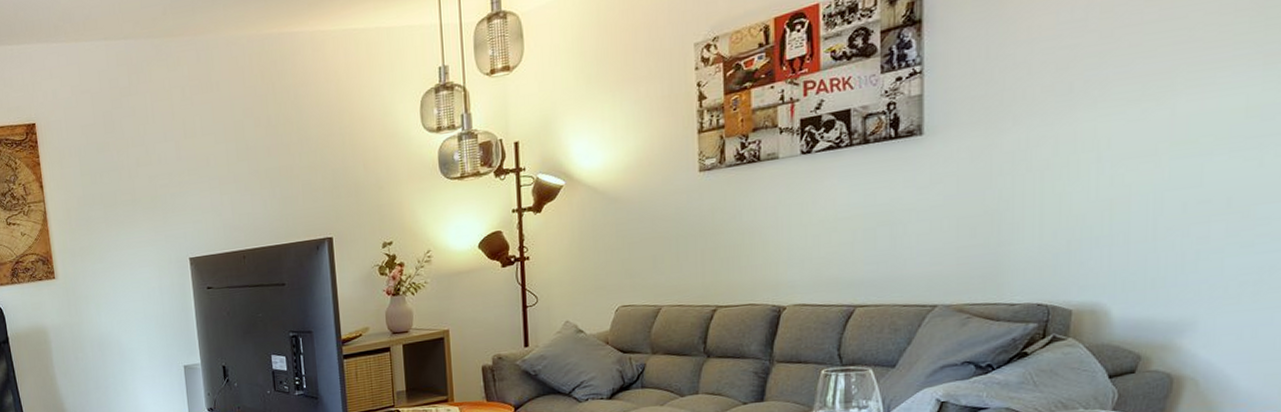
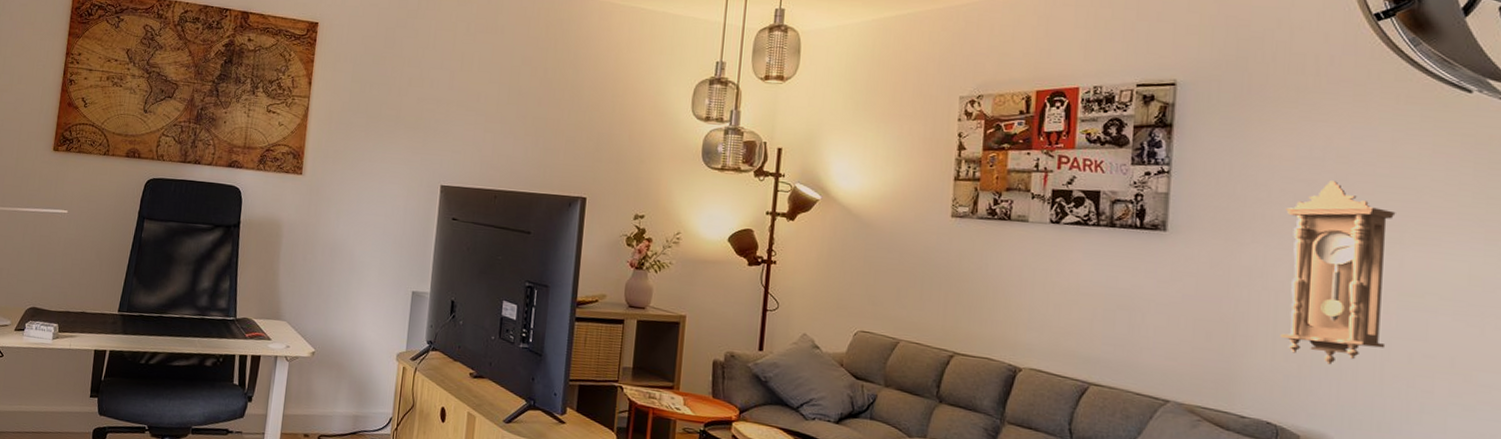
pendulum clock: none [1047,39,1166,233] -> present [1280,181,1396,365]

